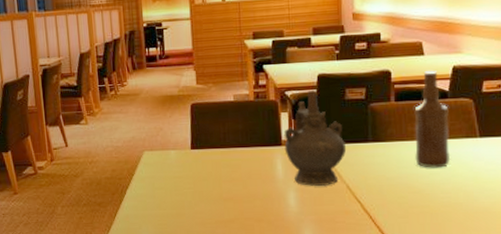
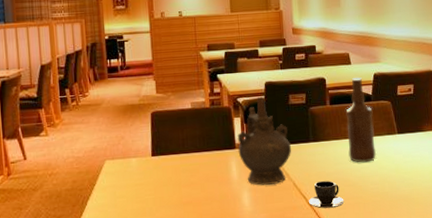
teacup: none [363,186,407,216] -> present [308,181,344,209]

